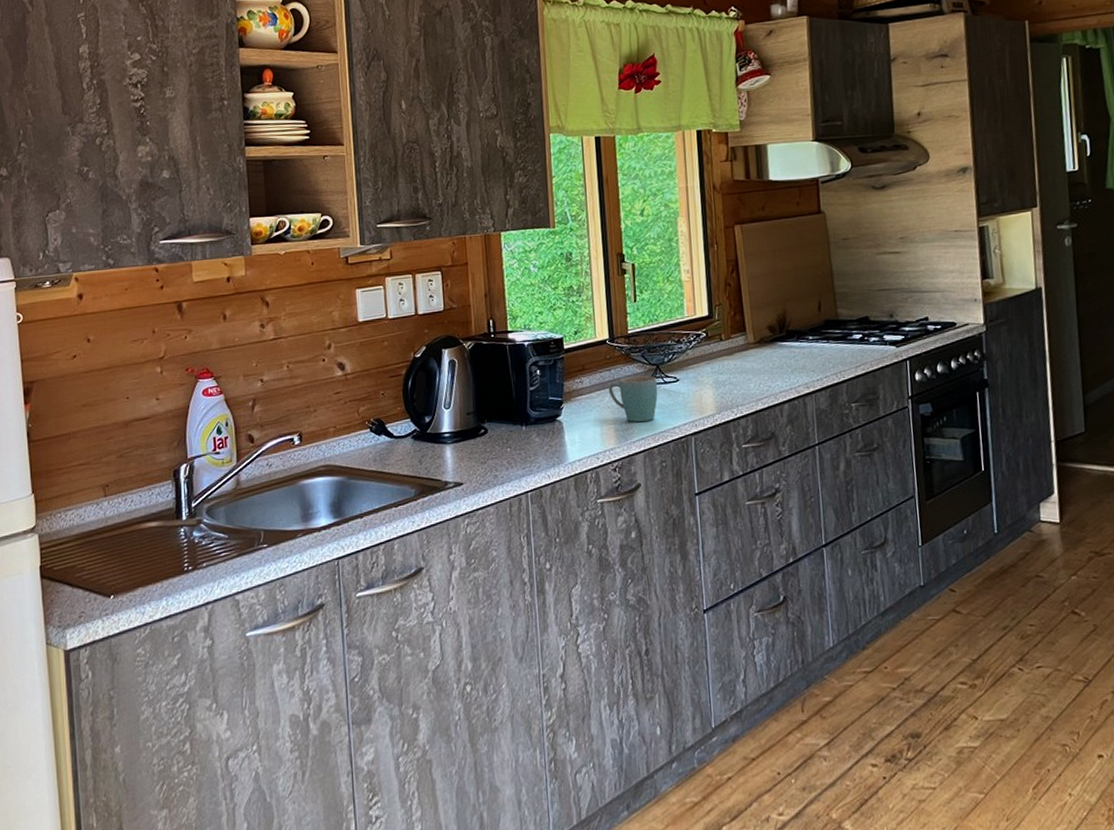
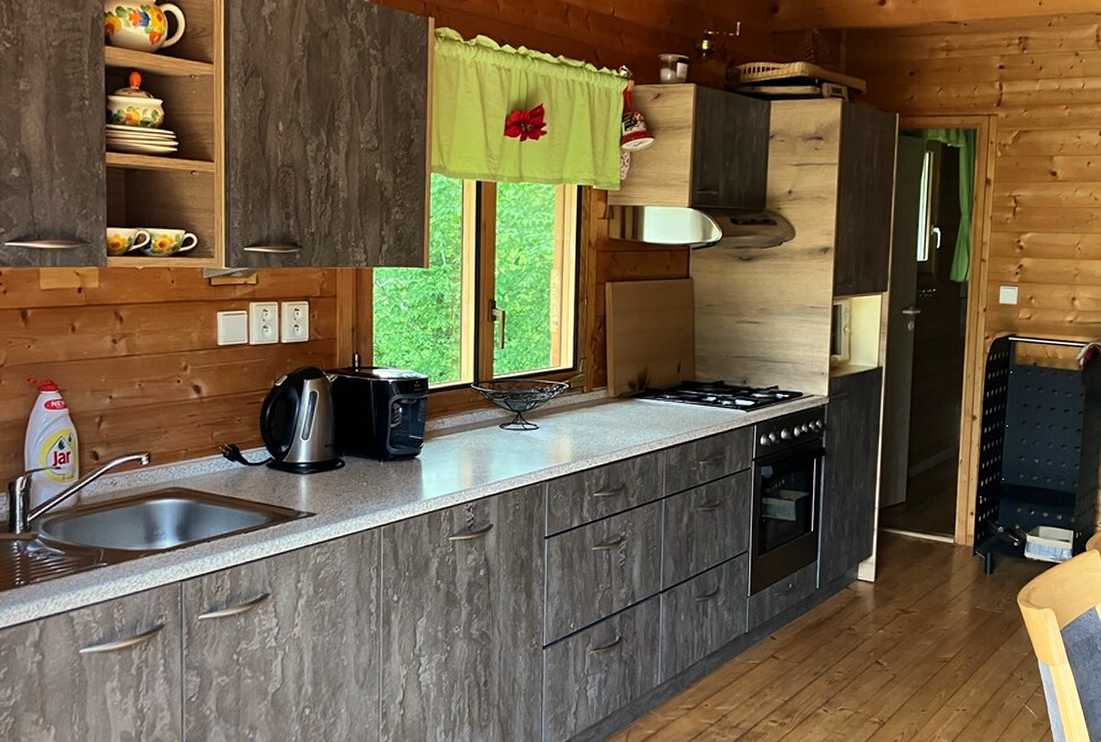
mug: present [608,375,658,422] -> none [469,421,518,465]

